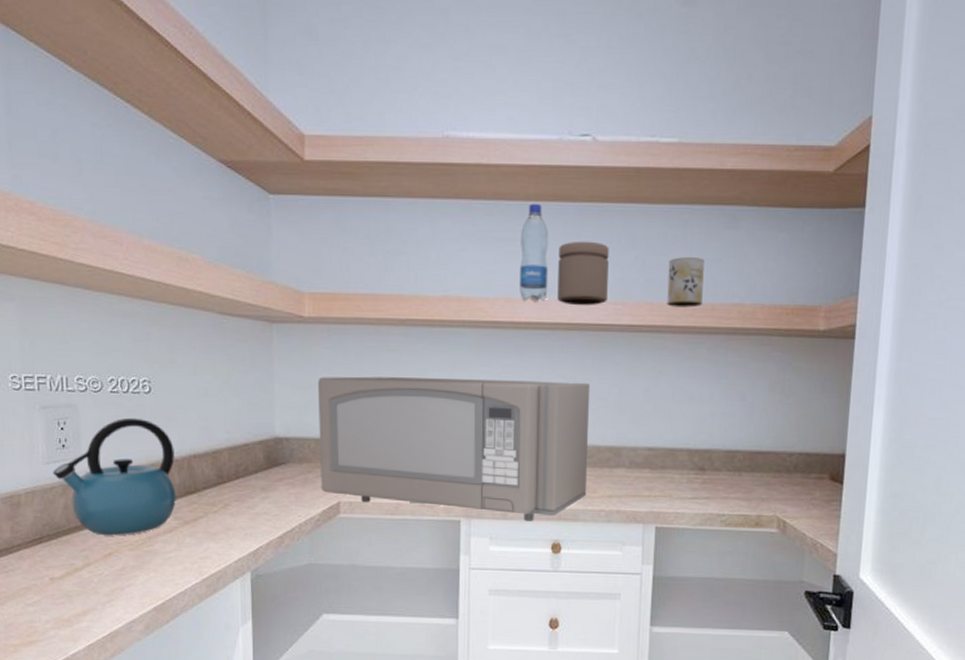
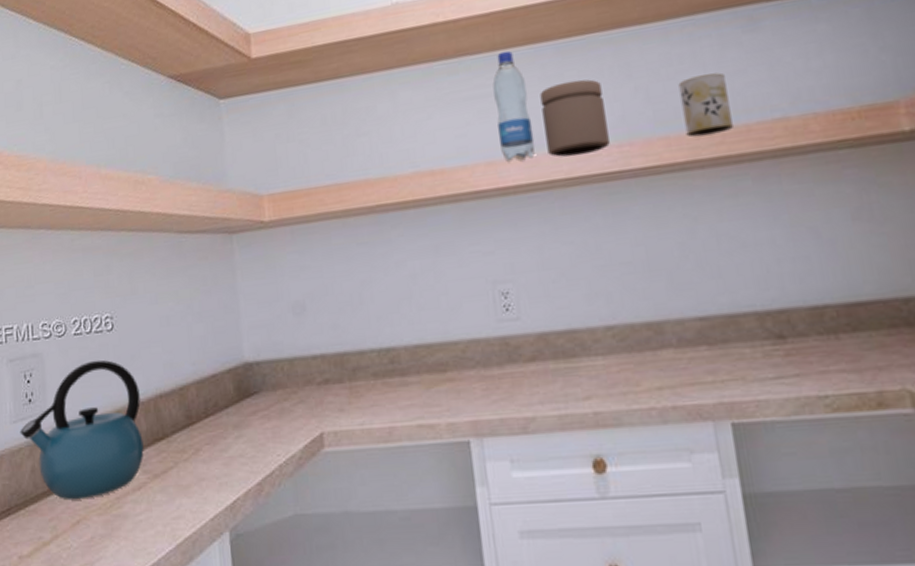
microwave: present [318,376,591,521] -> none [286,246,628,433]

